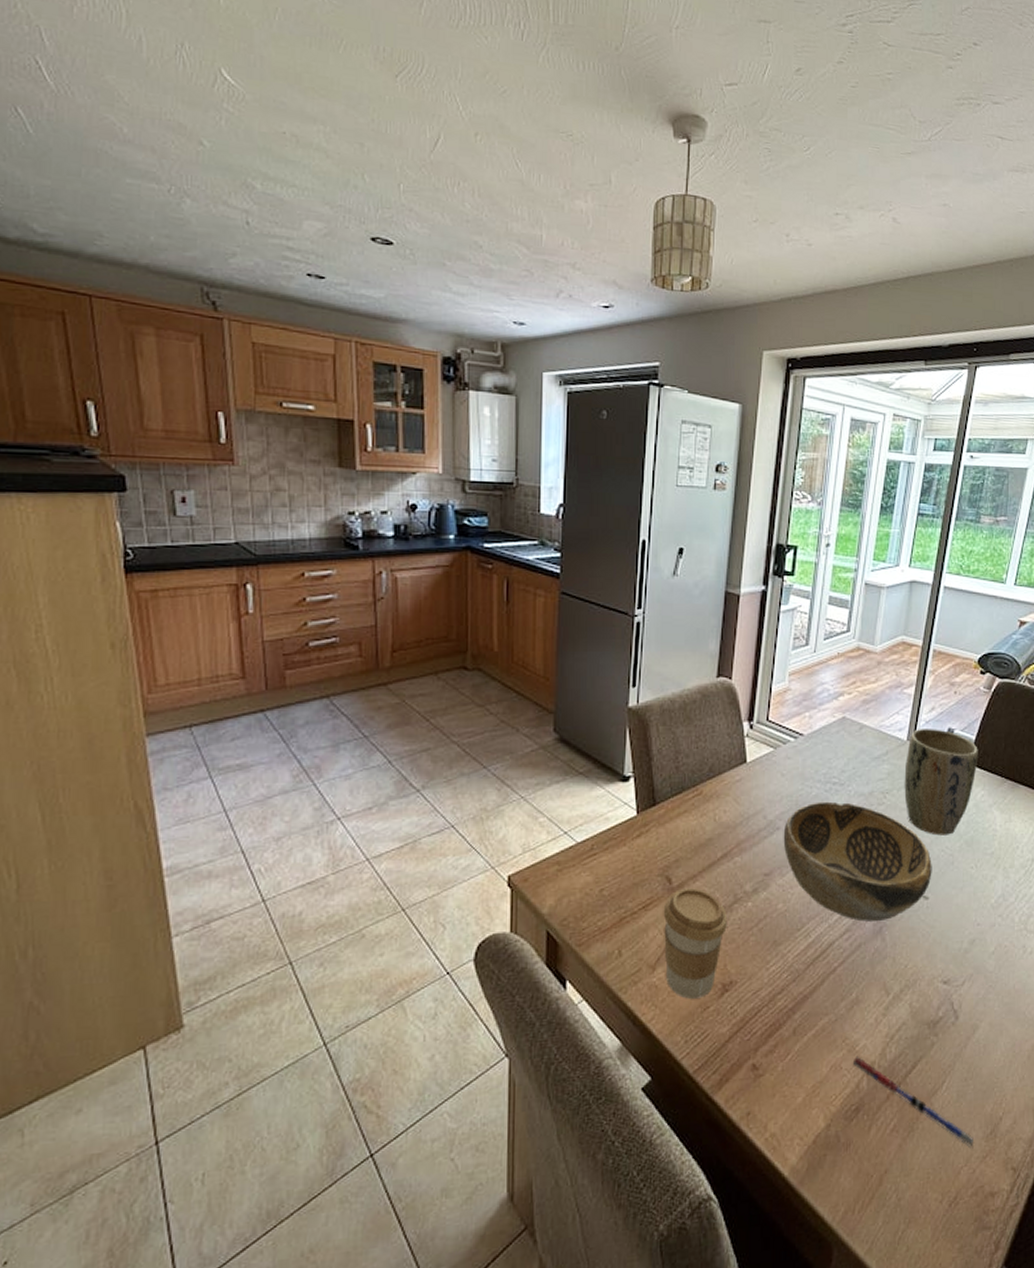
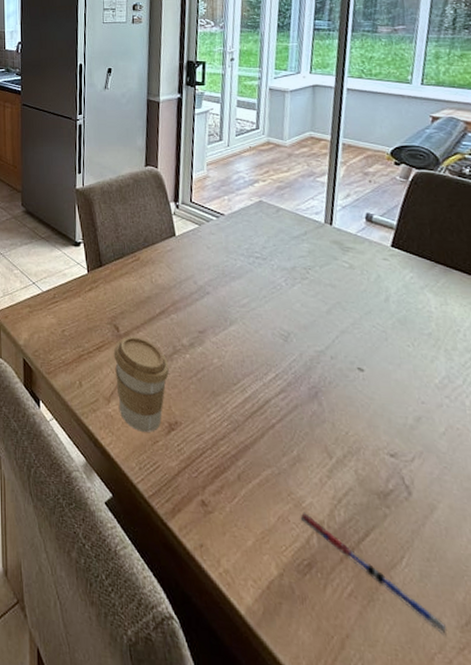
decorative bowl: present [783,801,932,922] -> none [213,272,365,386]
plant pot: present [904,727,978,836] -> none [325,212,403,312]

